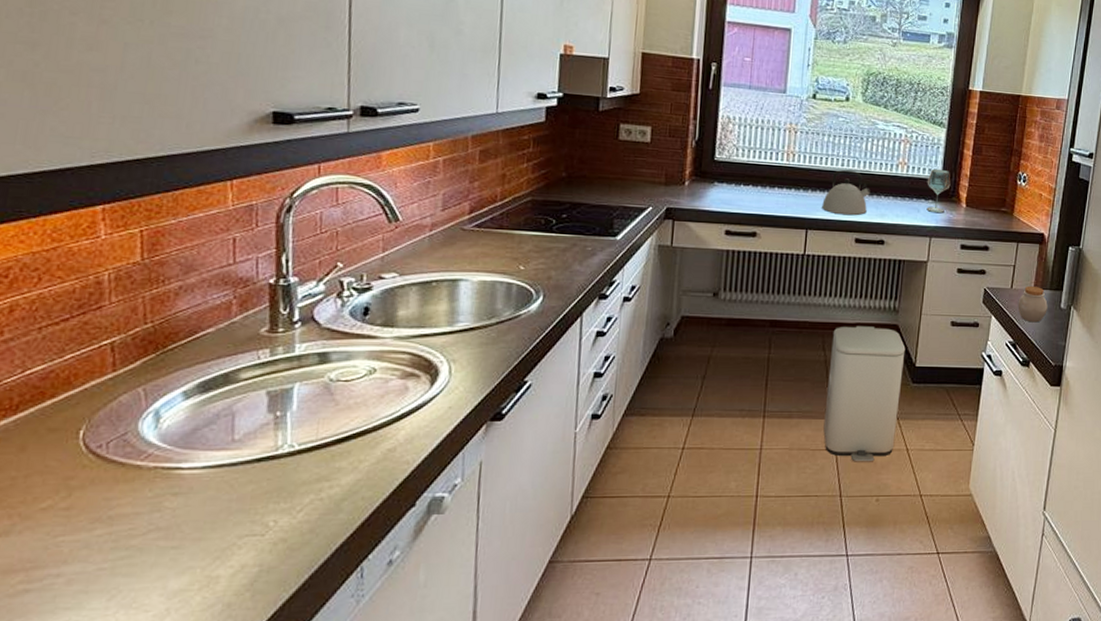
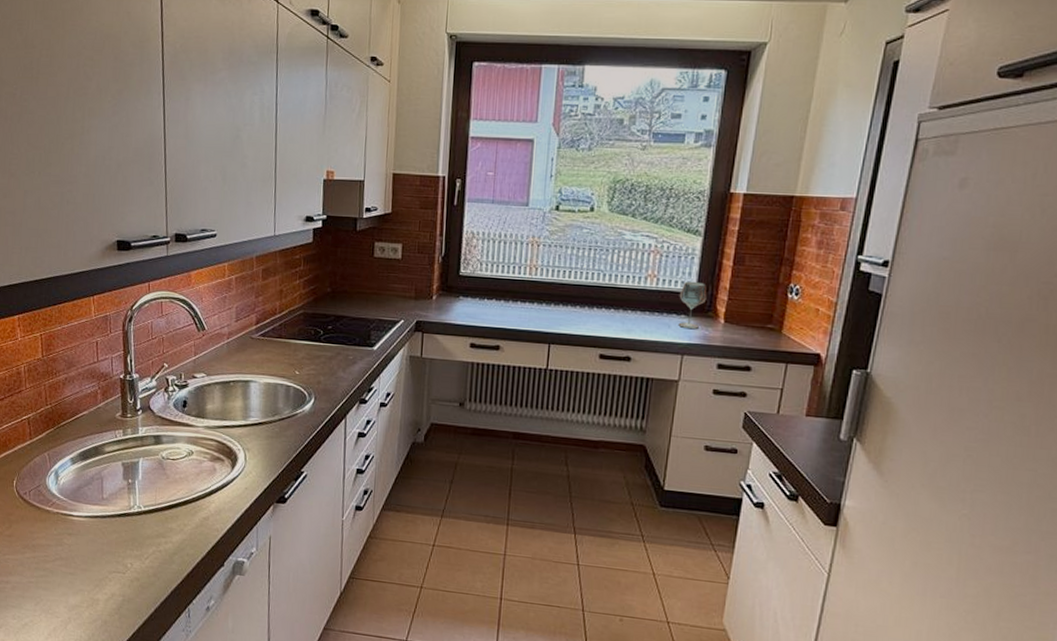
kettle: present [822,169,870,216] -> none [565,283,616,331]
pedal bin: present [823,326,906,462] -> none [566,443,653,582]
jar: present [1017,285,1048,323] -> none [785,412,823,454]

